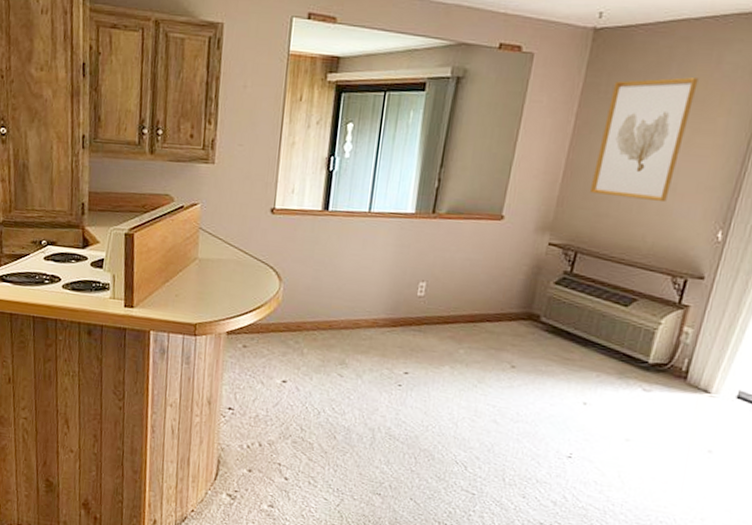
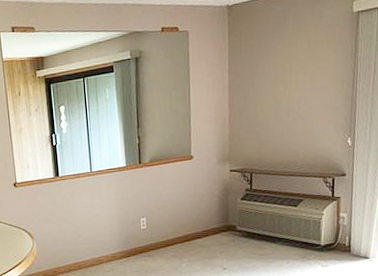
wall art: present [589,77,699,203] -> none [250,30,309,127]

